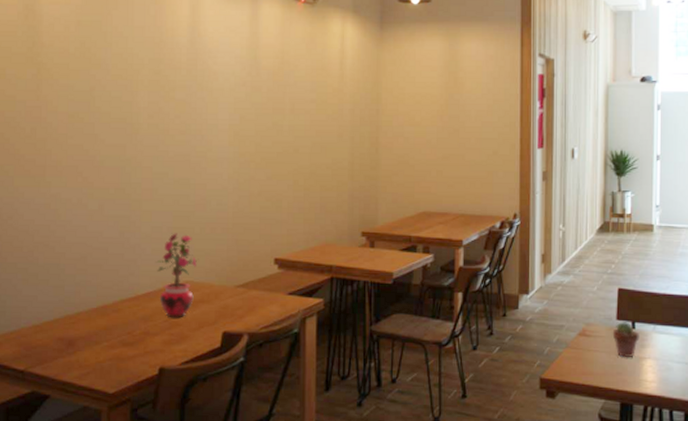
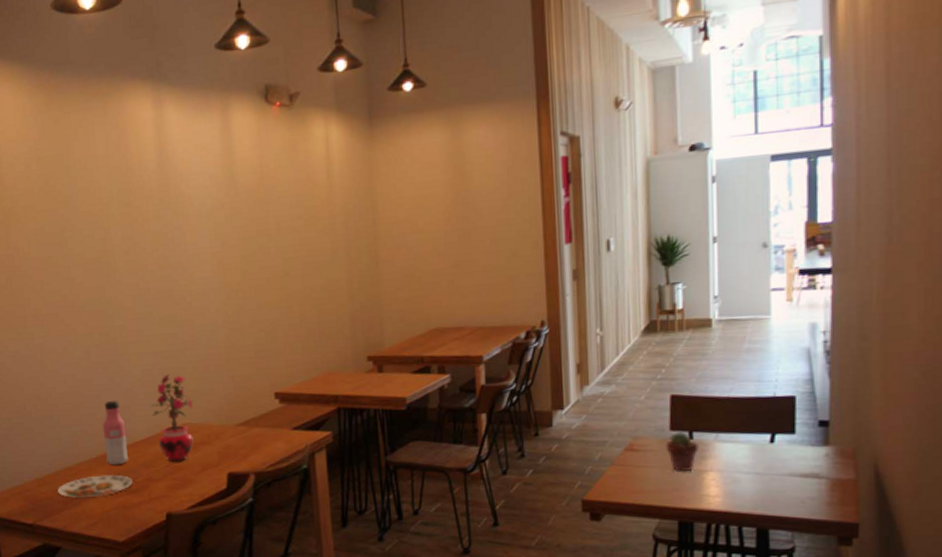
plate: none [54,325,130,347] -> present [58,474,133,497]
water bottle: none [106,253,130,317] -> present [102,400,129,466]

